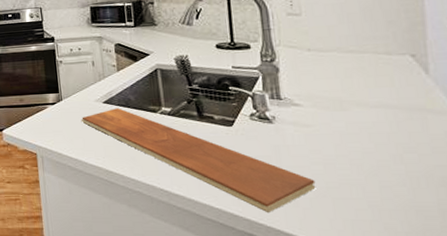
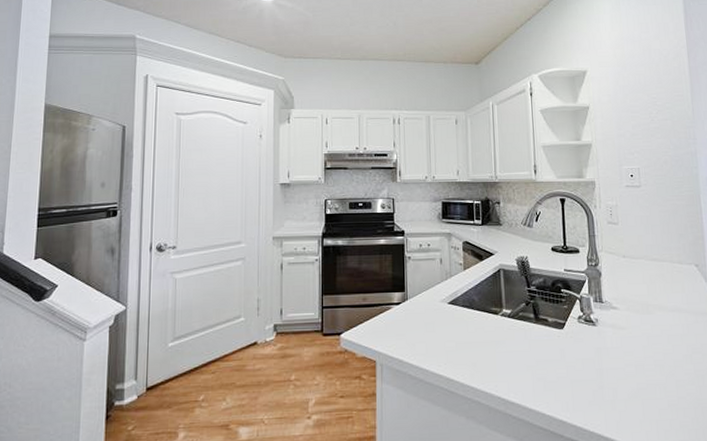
chopping board: present [80,108,316,213] -> none [425,309,629,418]

